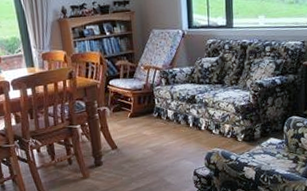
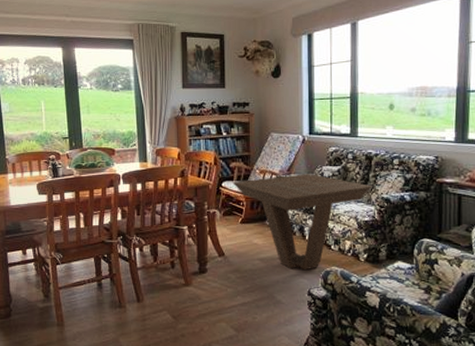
coffee table: none [119,66,248,155] -> present [232,174,373,271]

